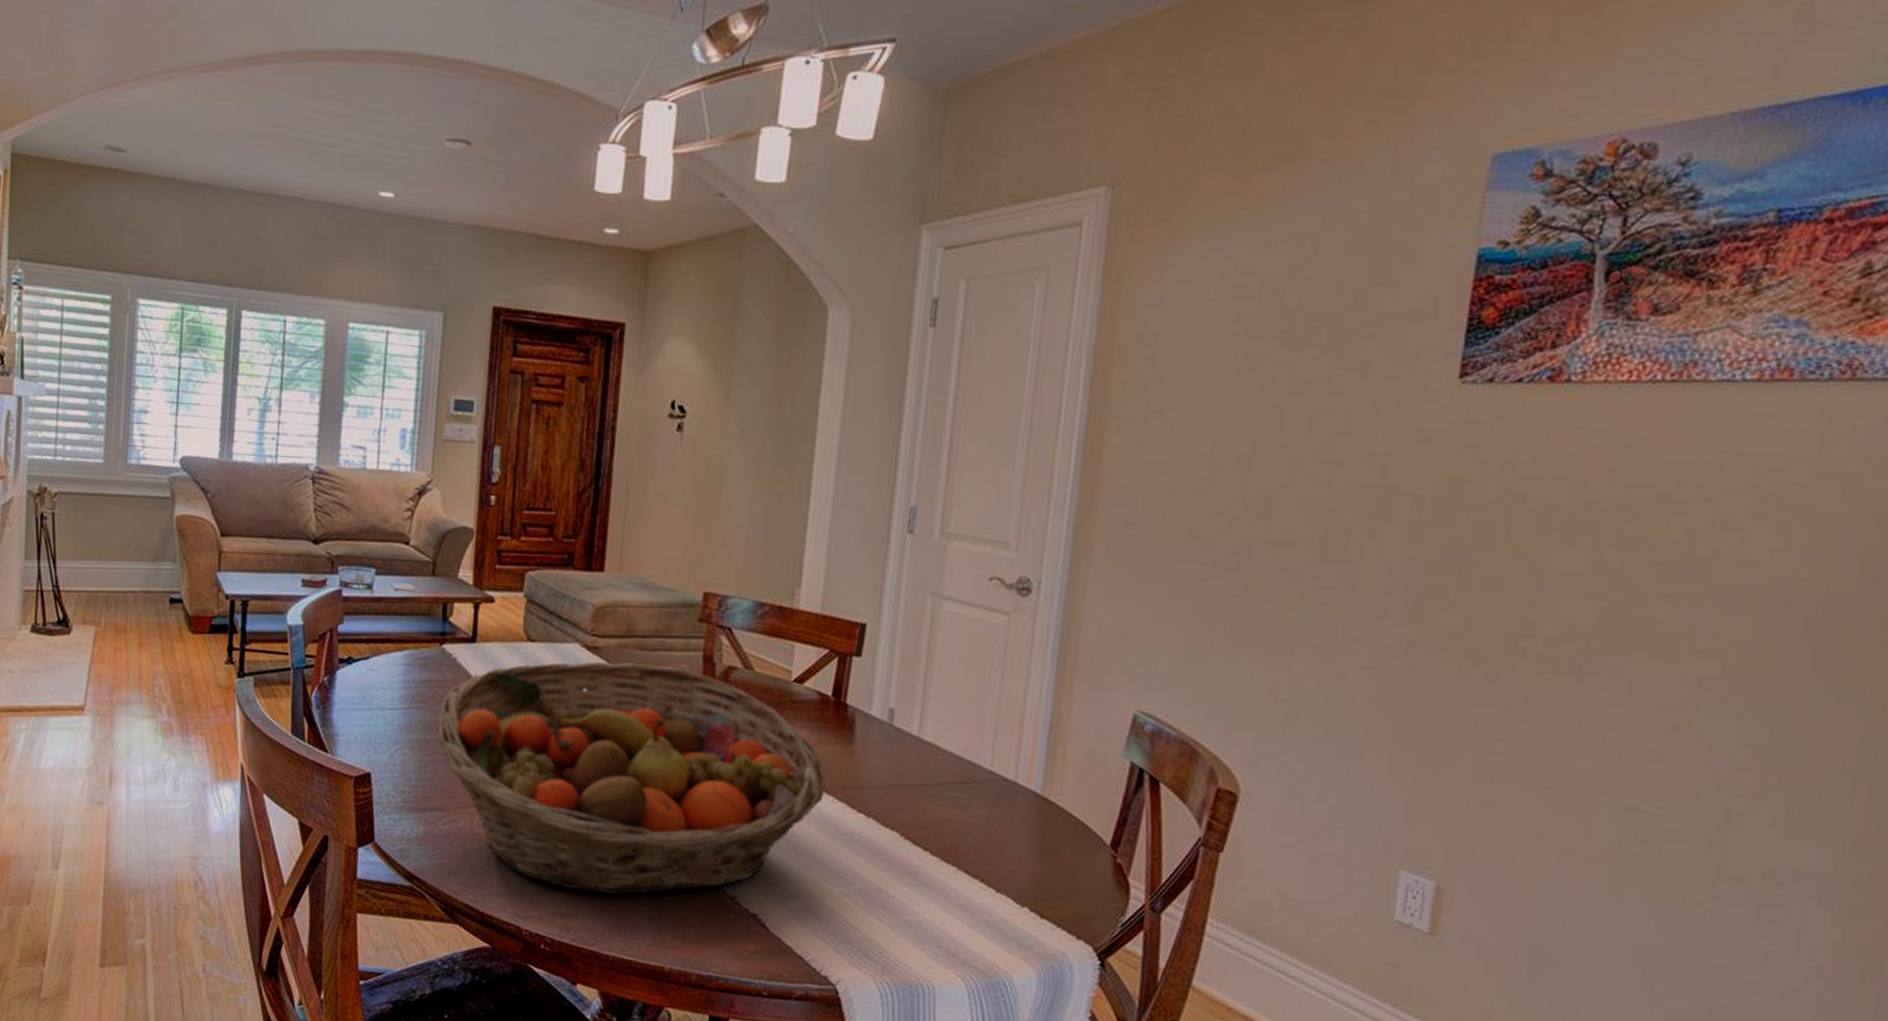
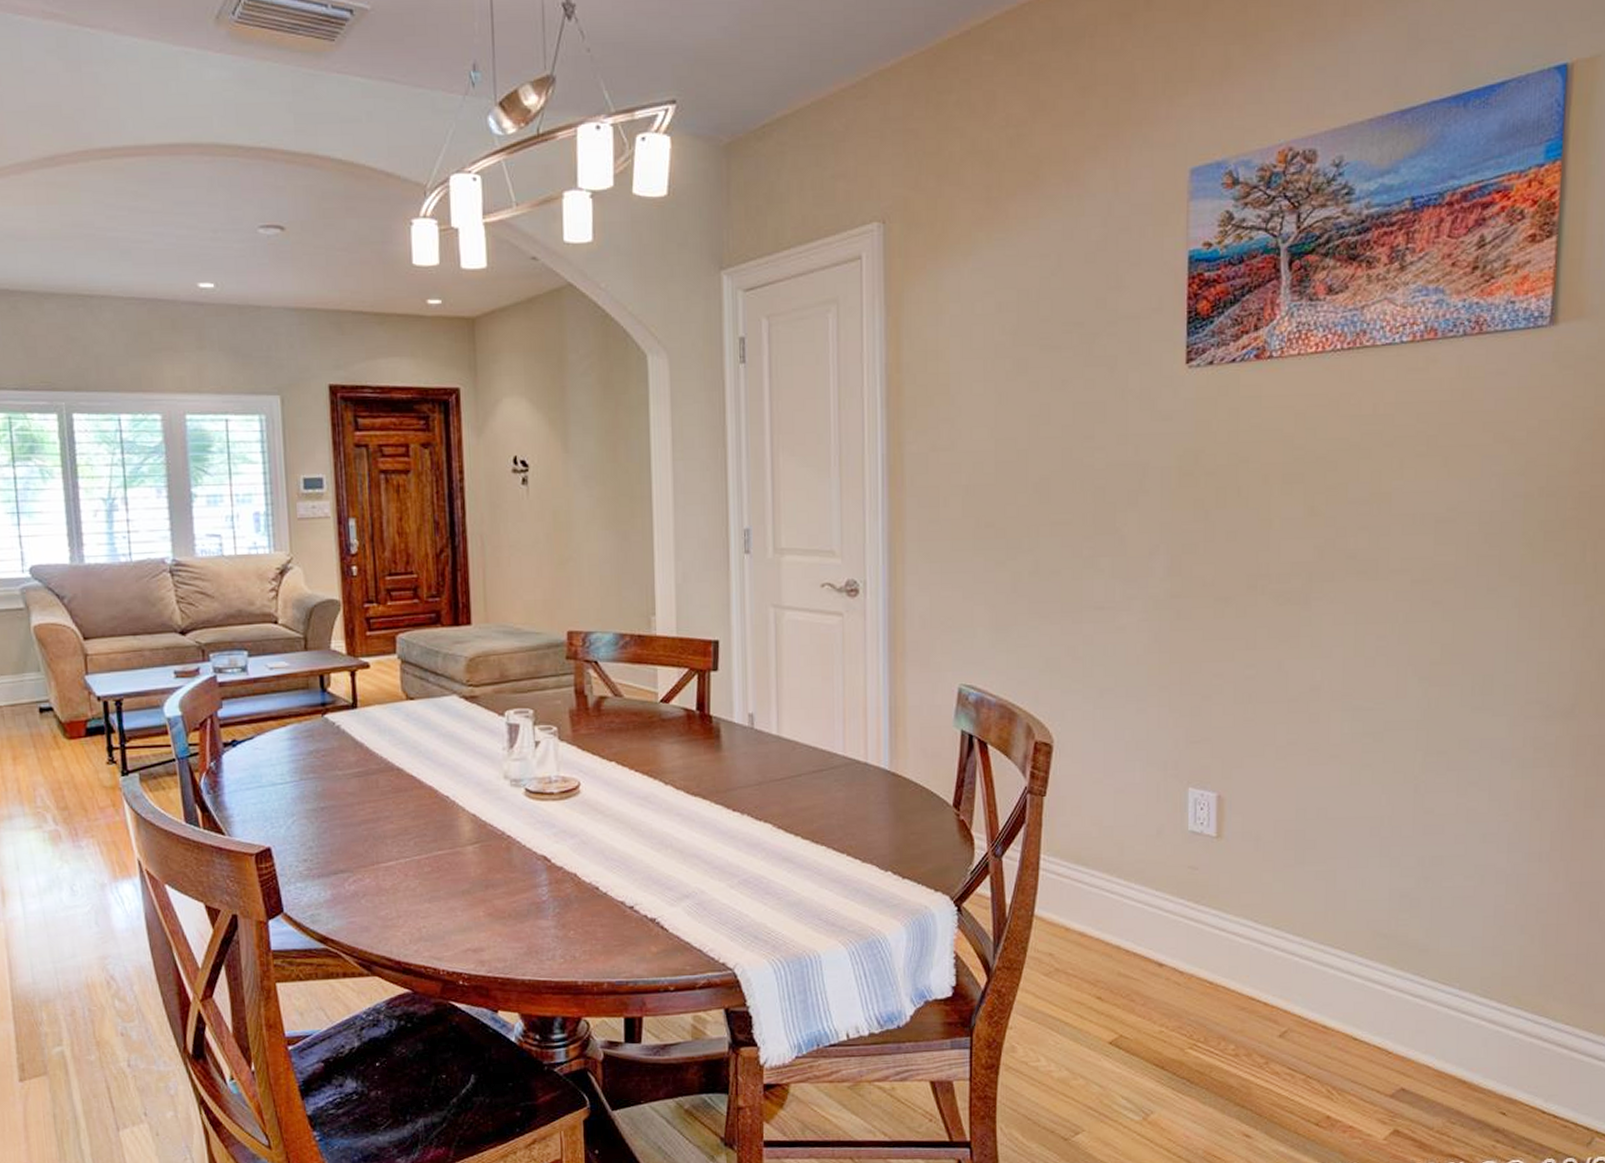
fruit basket: present [437,660,825,895] -> none [330,705,701,925]

